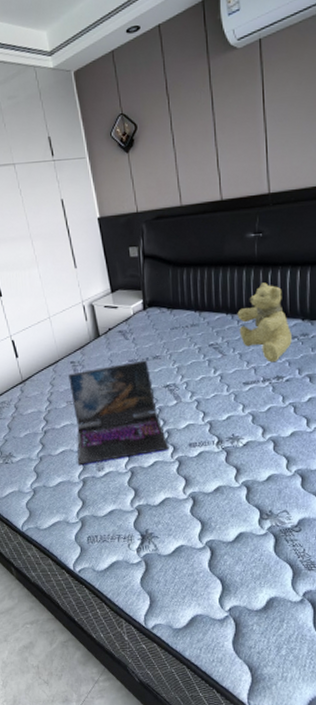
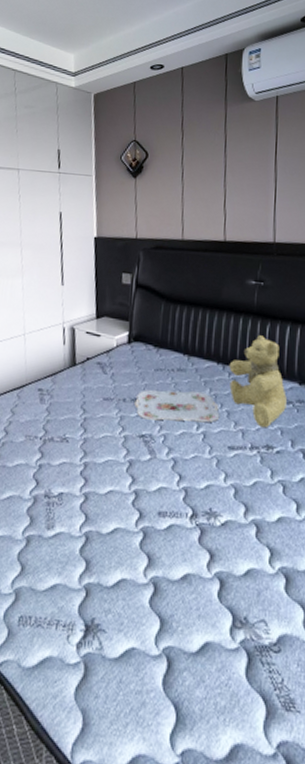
laptop: present [68,360,169,465] -> none [24,400,135,518]
serving tray: none [157,340,233,372] -> present [135,390,220,422]

